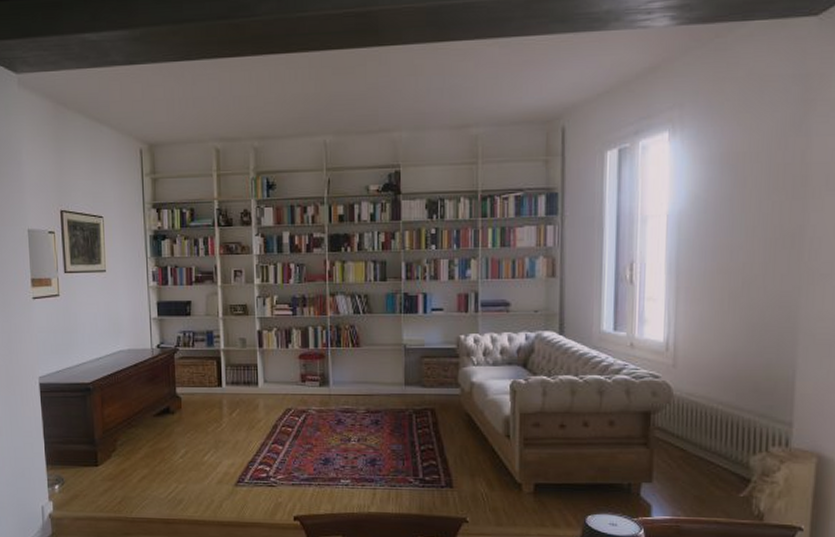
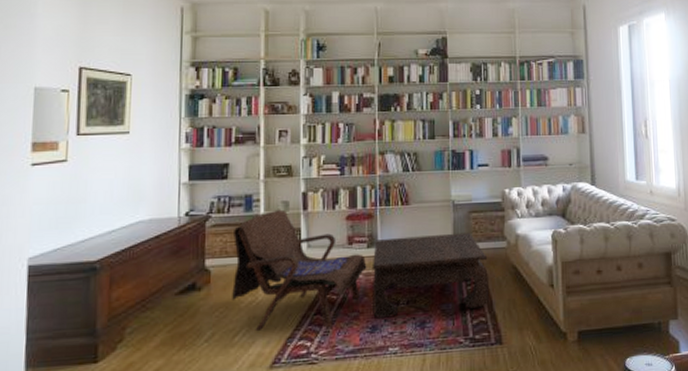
armchair: none [199,346,320,457] -> present [232,209,367,331]
coffee table: none [324,377,440,453] -> present [371,232,489,319]

